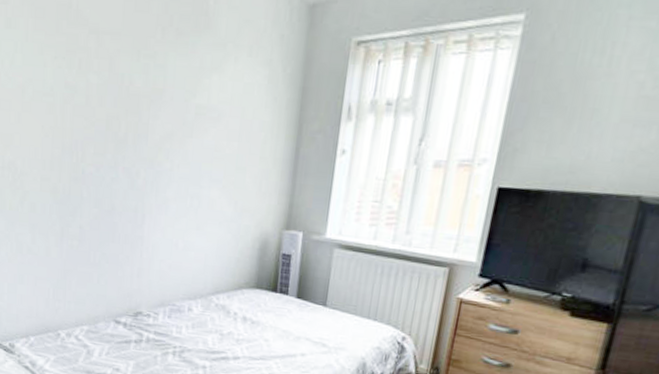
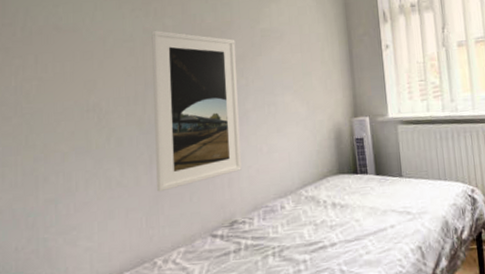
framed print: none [66,86,165,268] -> present [151,30,242,192]

